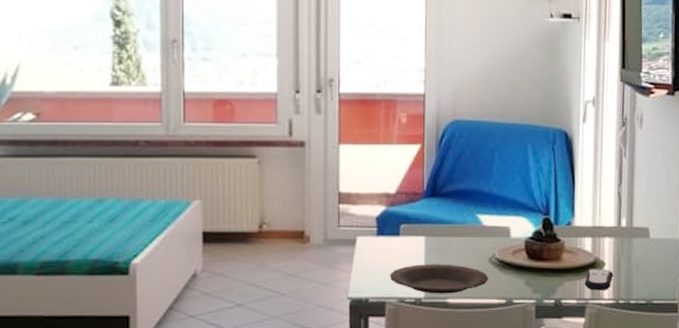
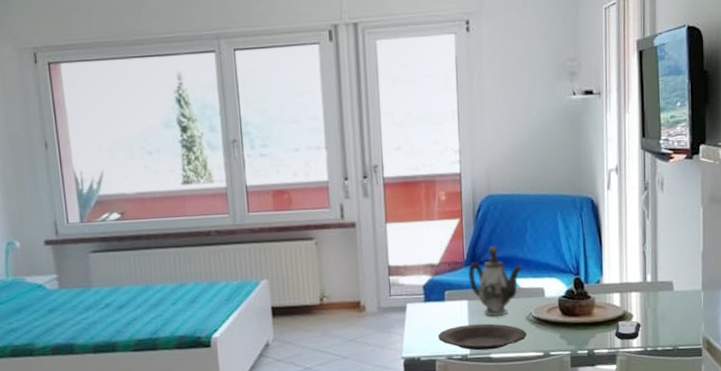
teapot: none [426,176,488,257] -> present [467,245,523,317]

